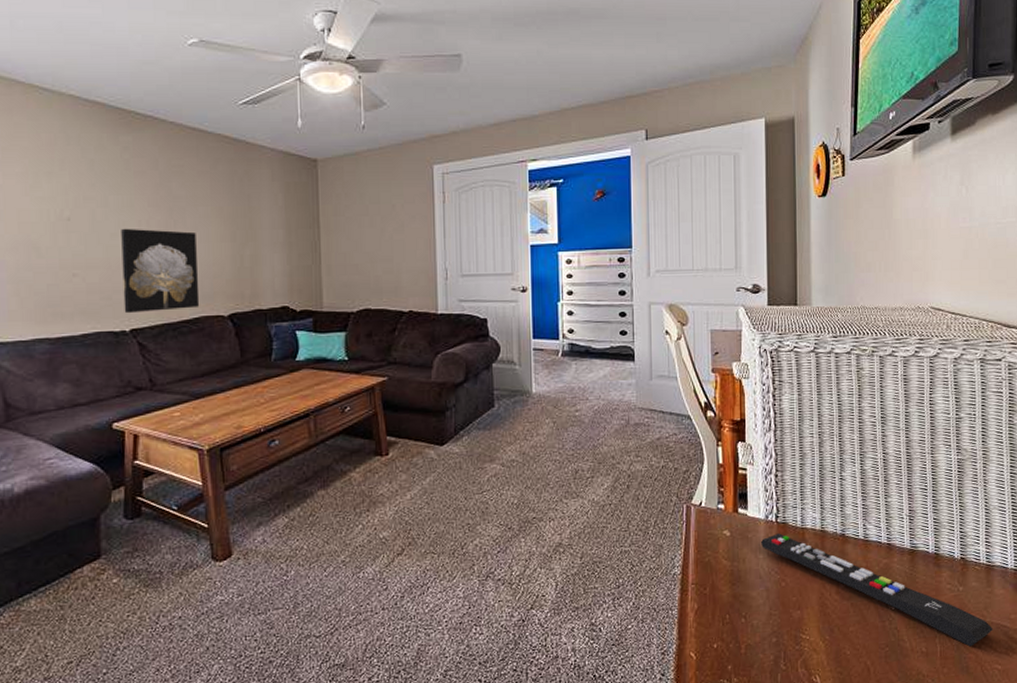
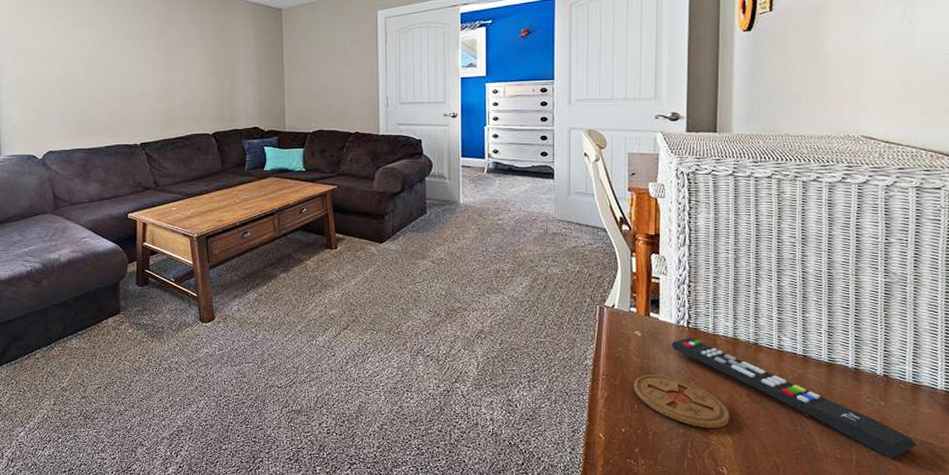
wall art: present [121,228,200,314] -> none [133,65,191,131]
coaster: none [724,578,821,635] -> present [633,374,730,429]

